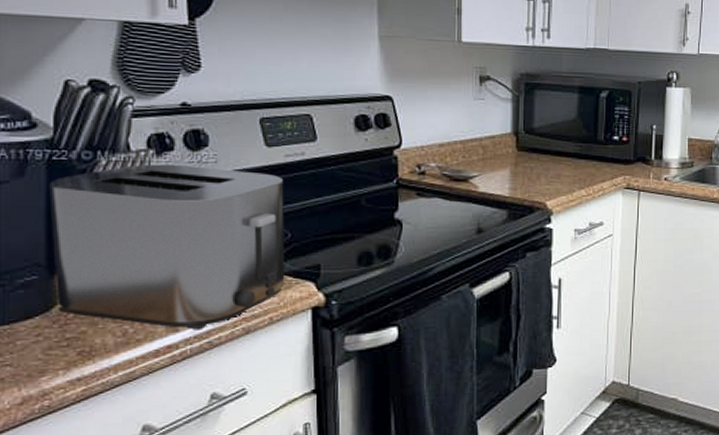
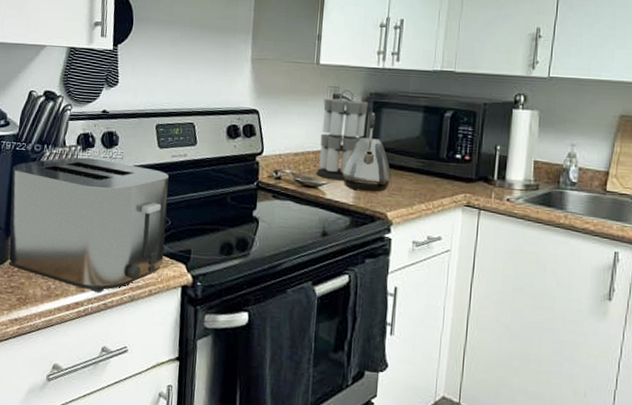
spice rack: none [465,69,520,172] -> present [316,88,369,181]
kettle: none [495,95,549,182] -> present [342,112,392,193]

